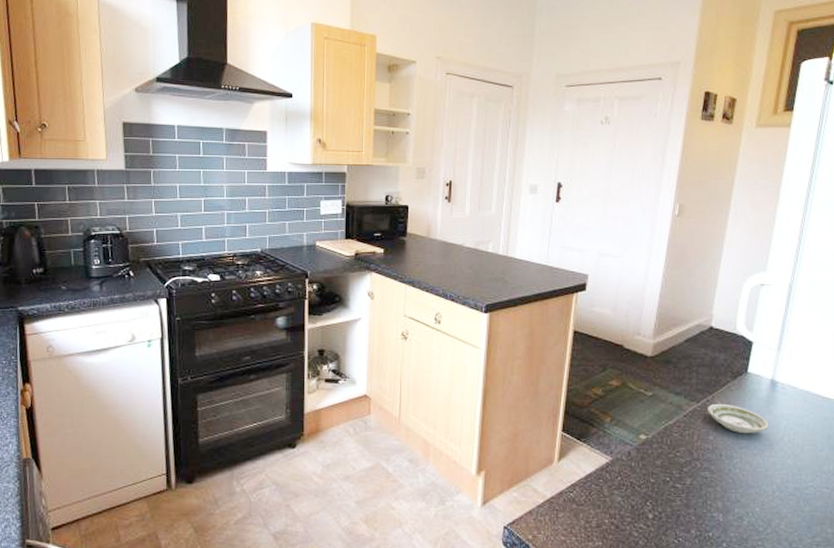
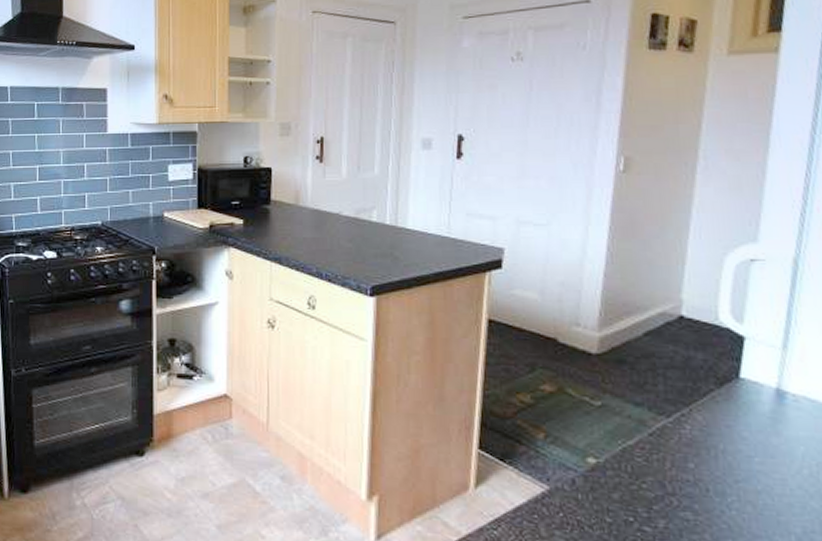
saucer: present [708,403,769,434] -> none [683,418,778,463]

